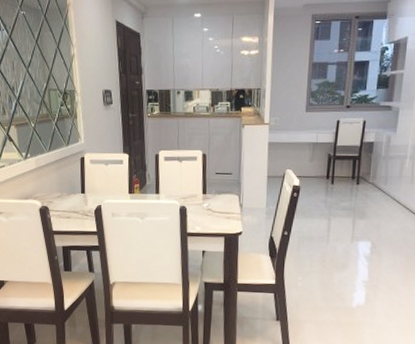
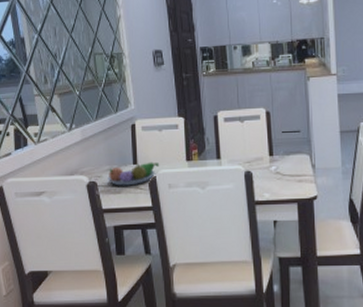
fruit bowl: none [58,192,105,212] -> present [107,162,160,186]

